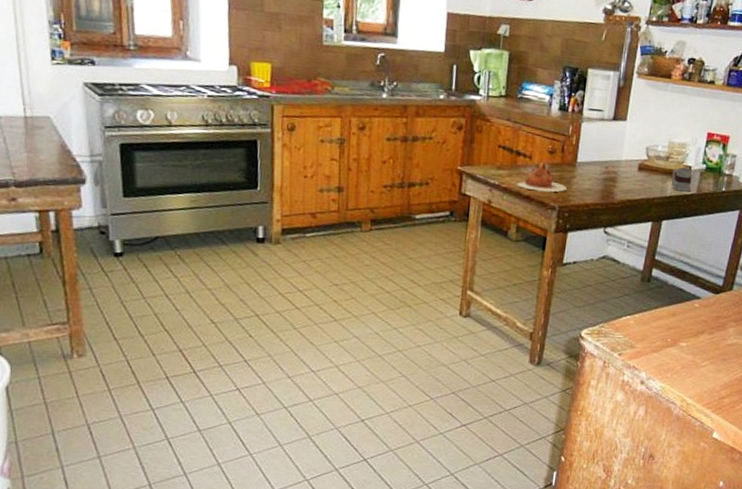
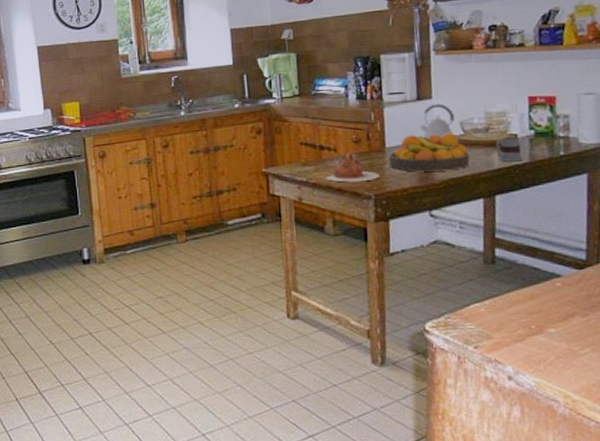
fruit bowl: none [577,153,648,193] -> present [389,132,470,172]
kettle: none [611,126,643,160] -> present [420,103,455,138]

